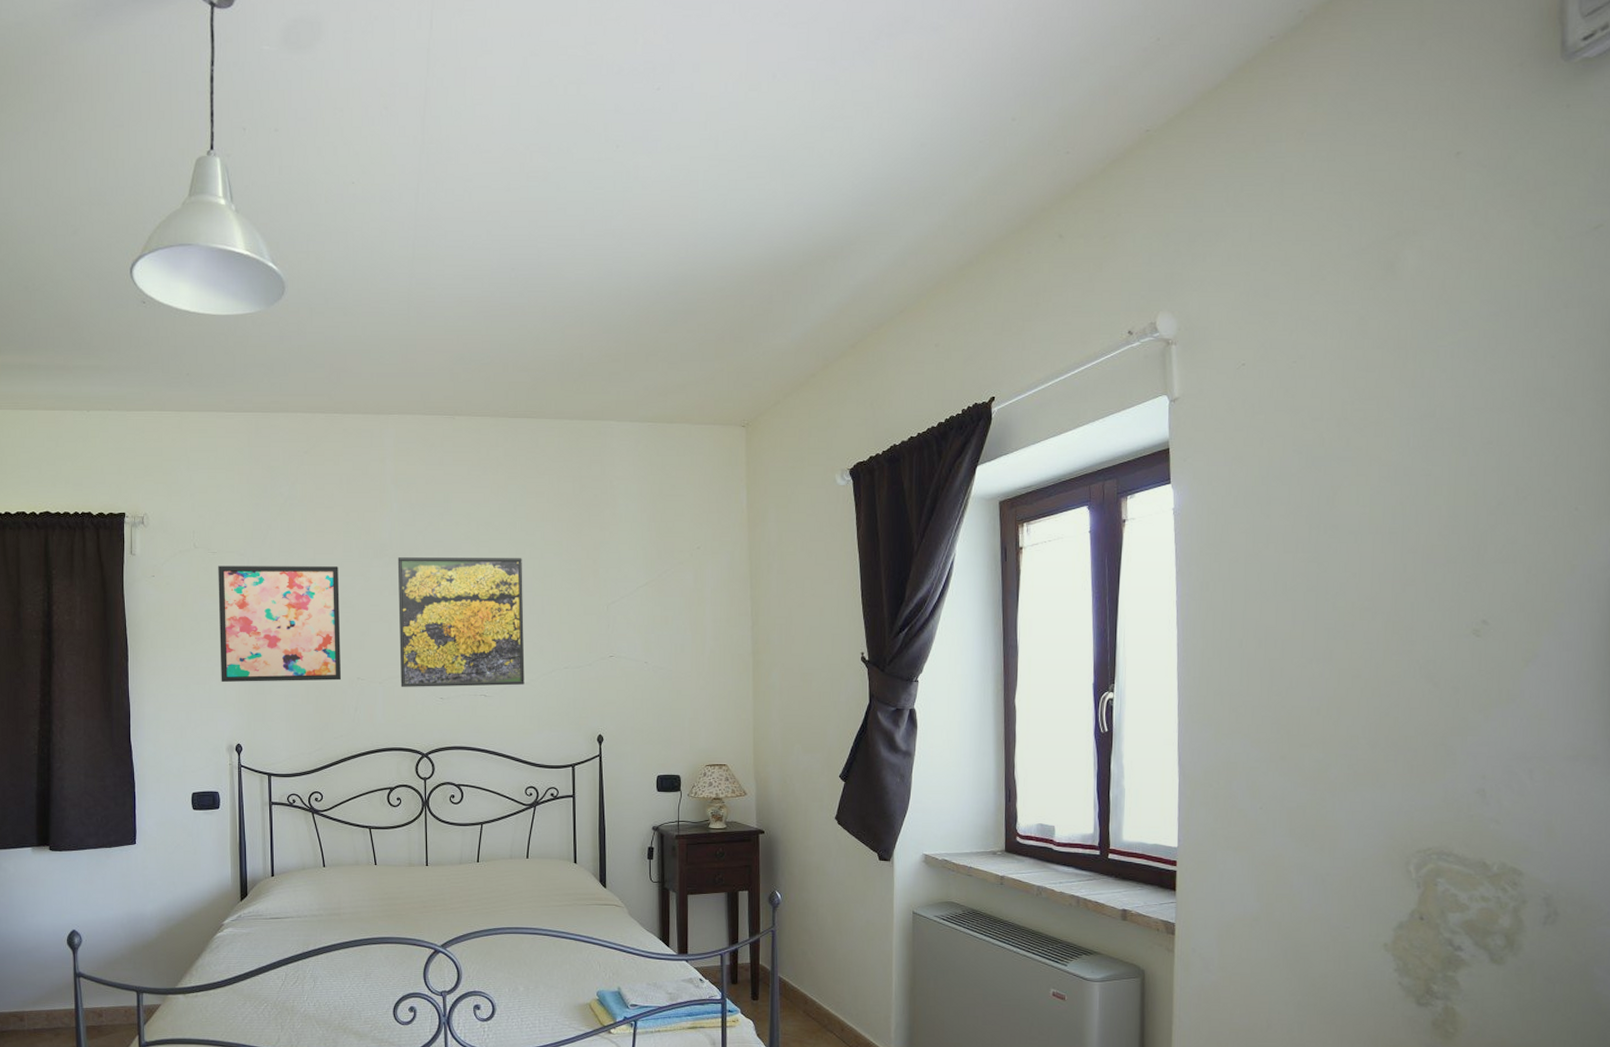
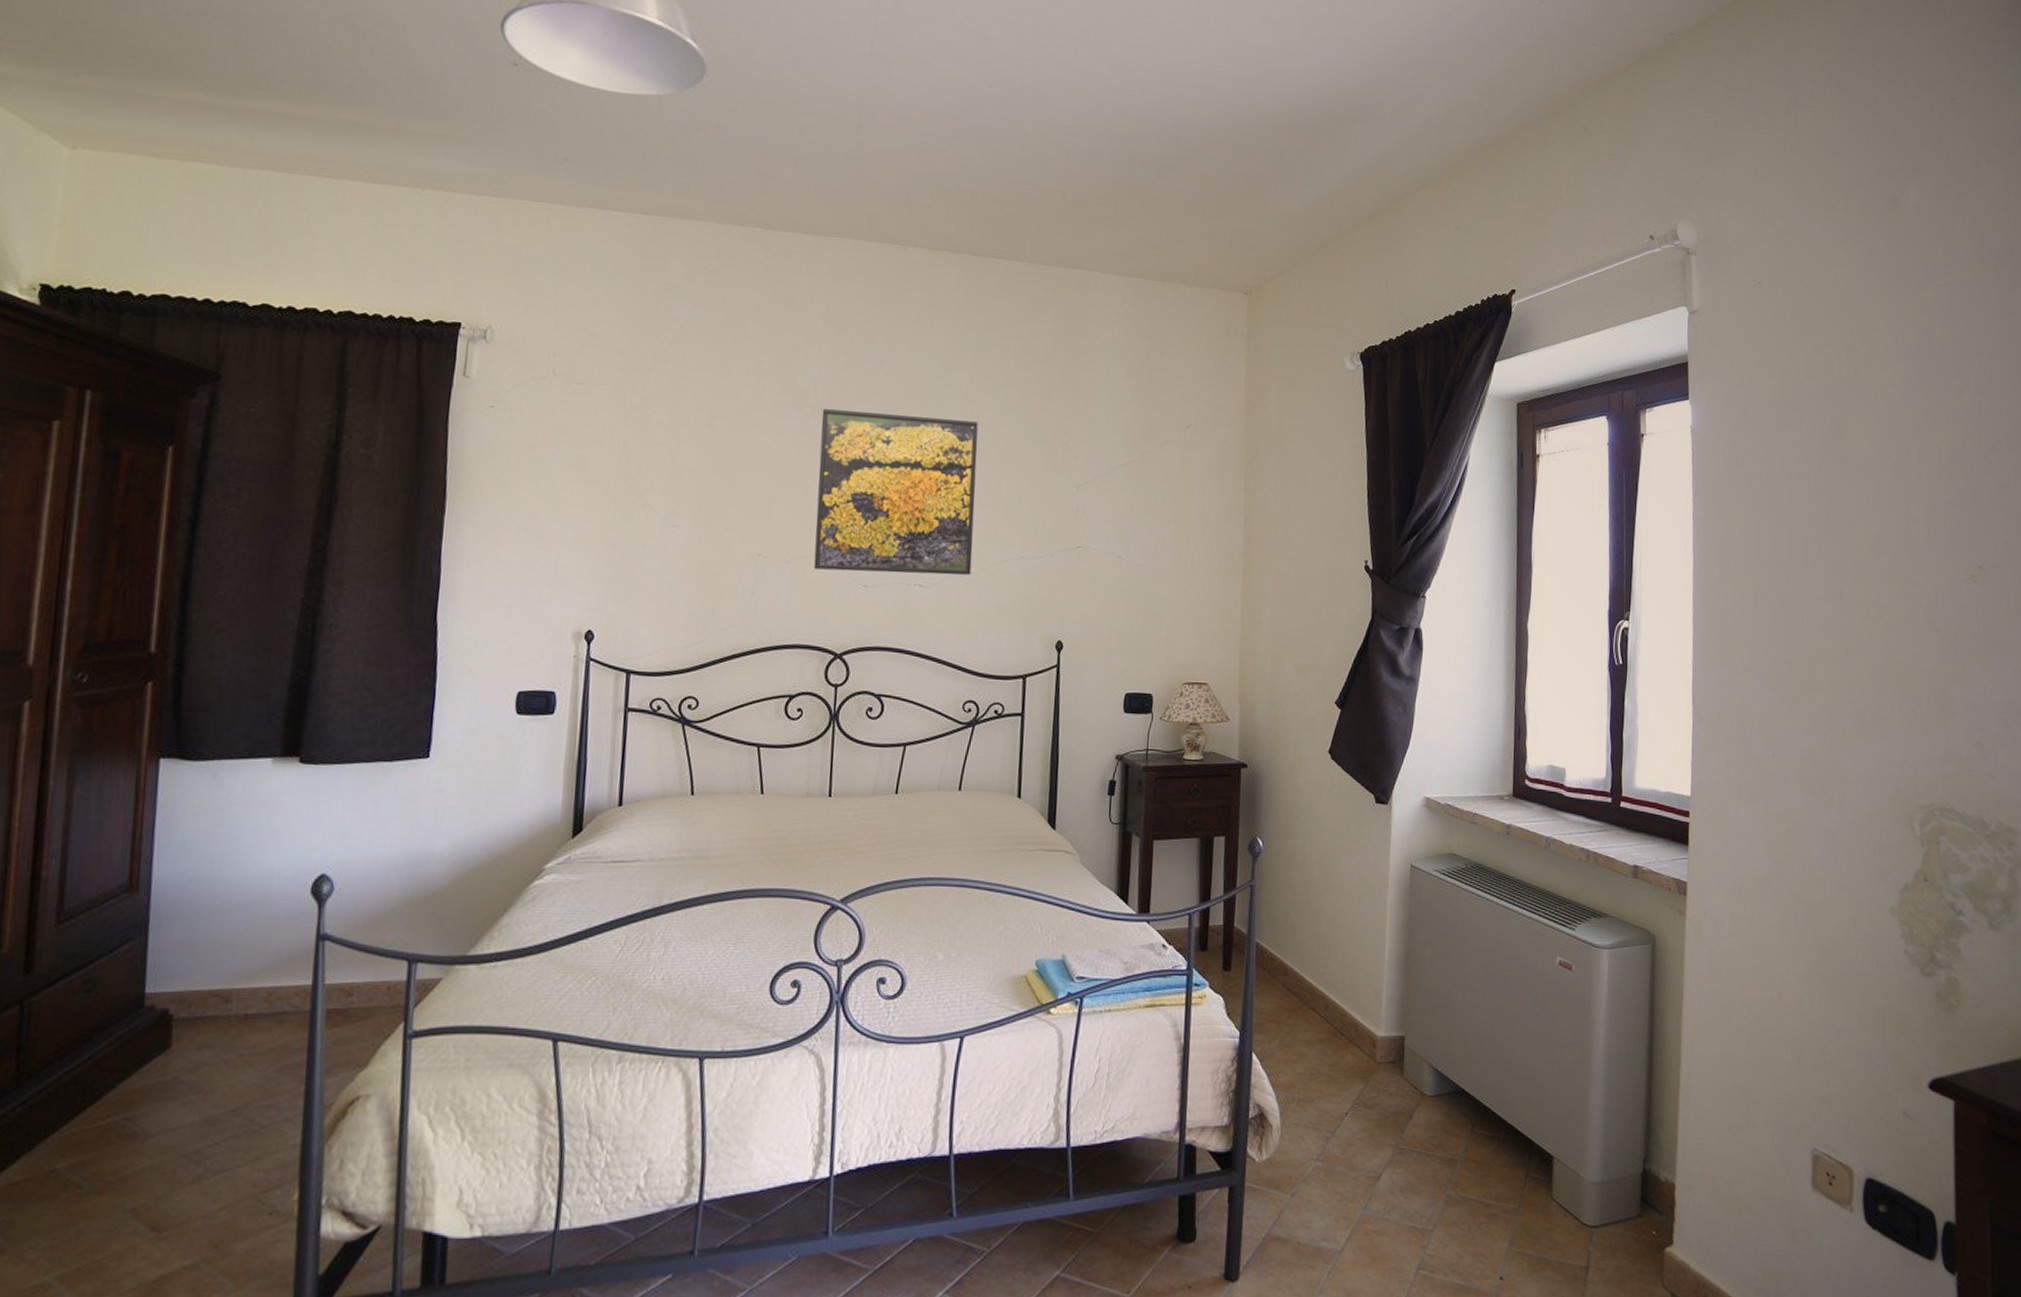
wall art: present [218,566,342,683] -> none [573,400,745,556]

